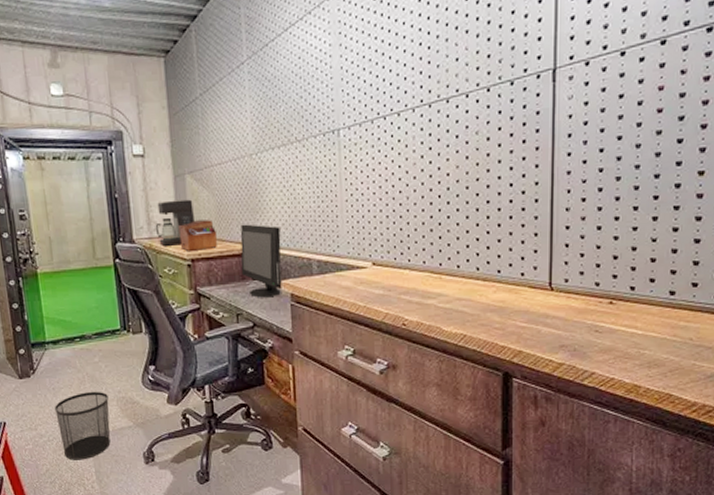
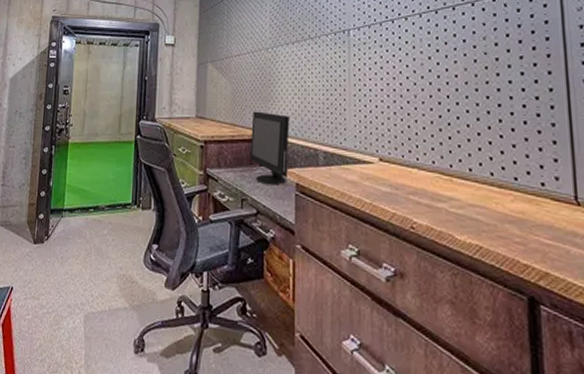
waste bin: present [55,391,111,460] -> none [59,264,110,340]
coffee maker: present [155,199,194,246] -> none [175,85,212,127]
sewing box: present [178,218,218,252] -> none [196,103,231,134]

